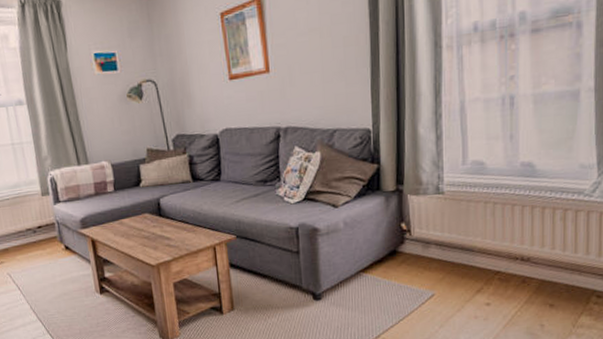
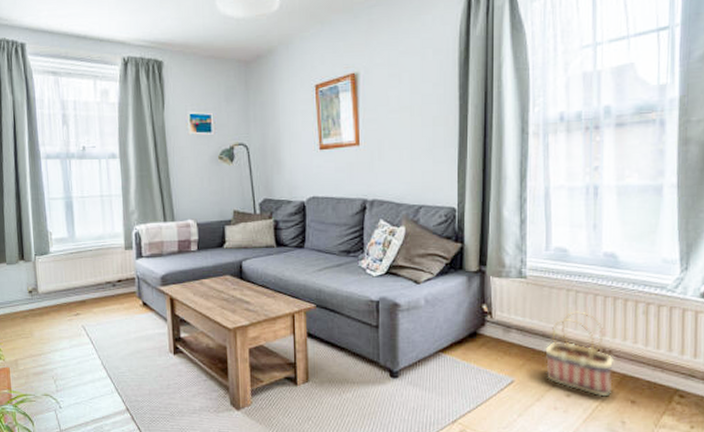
basket: none [464,222,532,303] -> present [545,311,613,397]

